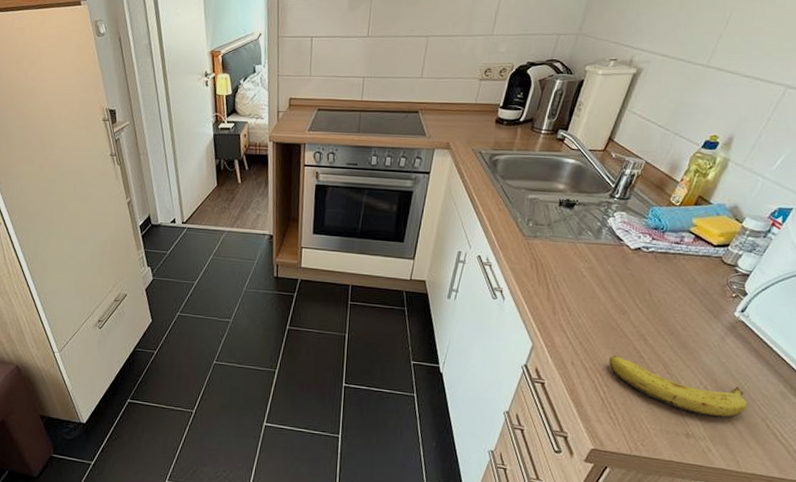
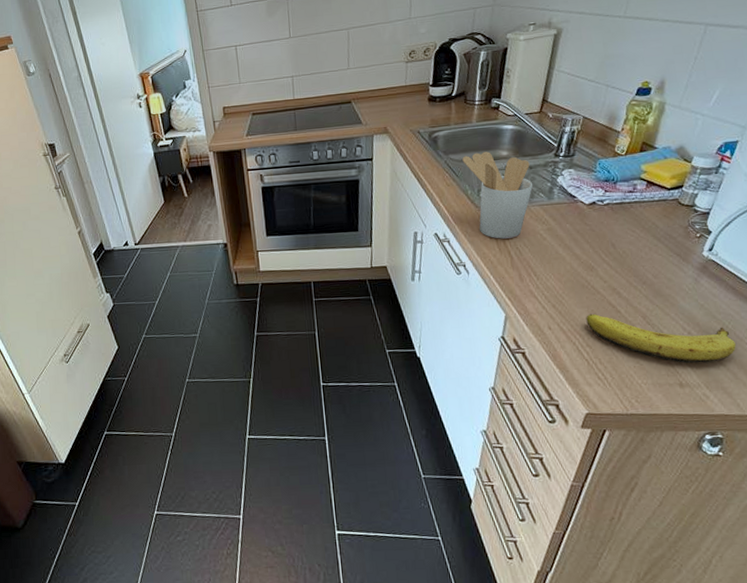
utensil holder: none [518,182,584,271] -> present [462,151,533,239]

